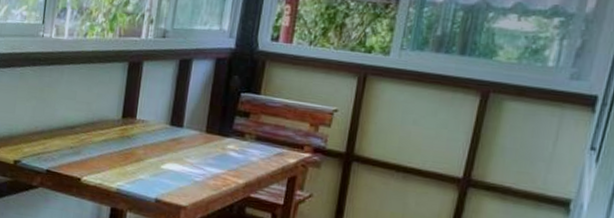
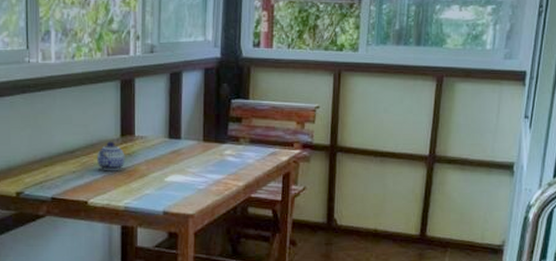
teapot: none [95,121,124,152] -> present [97,141,125,171]

